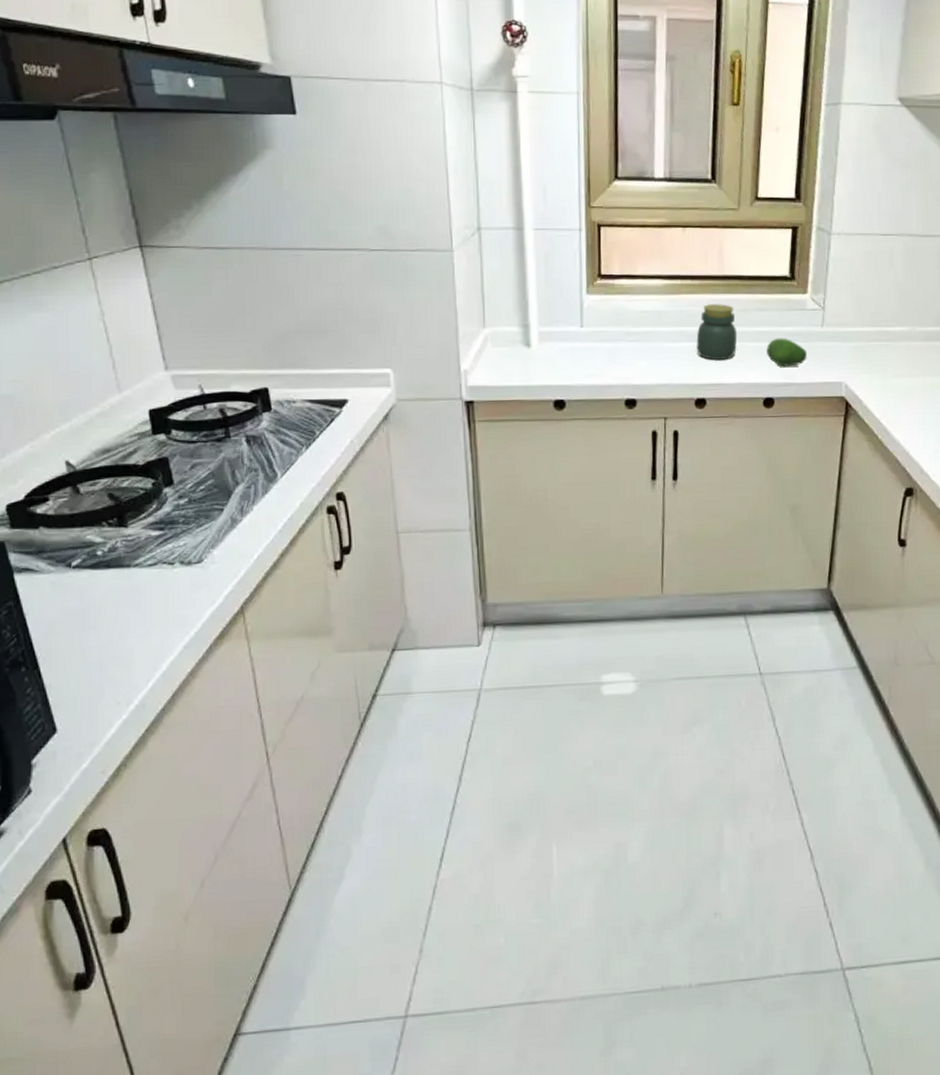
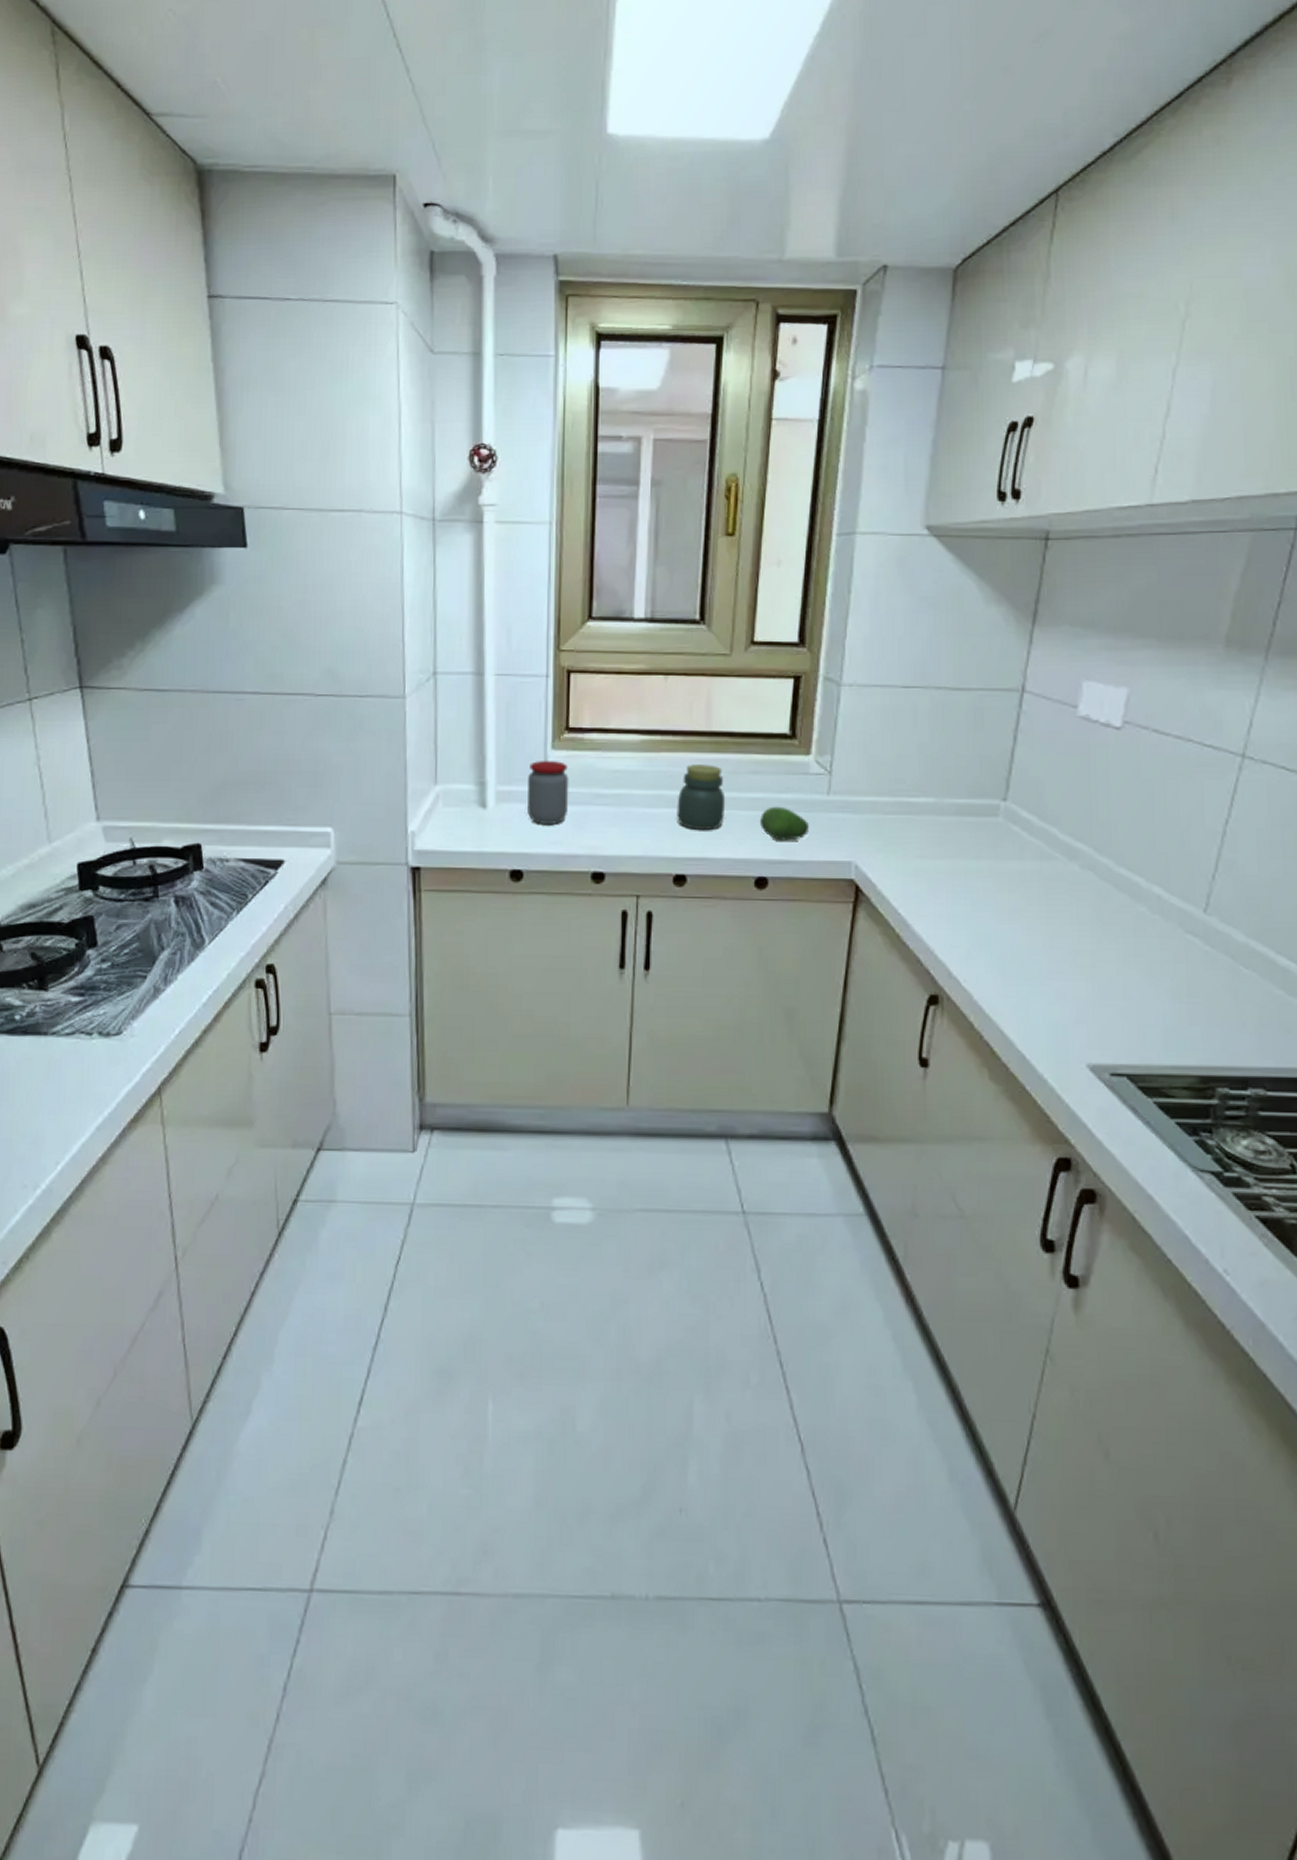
jar: none [566,304,603,360] -> present [528,761,569,824]

